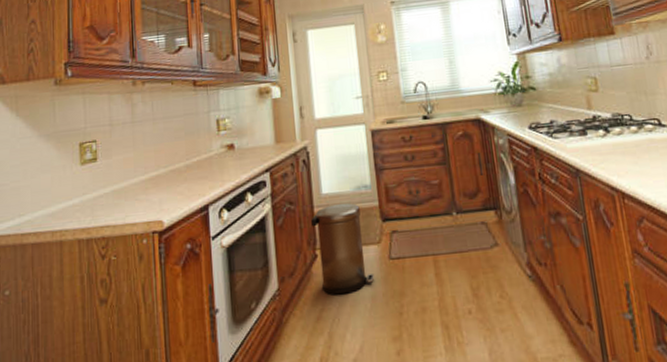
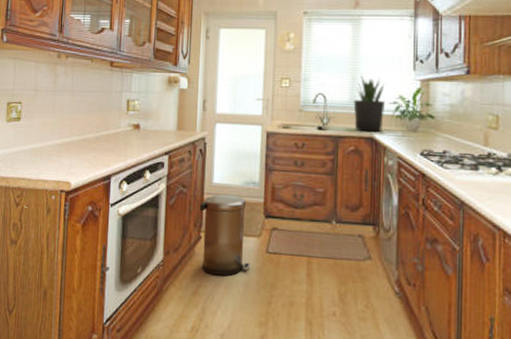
planter: none [454,56,488,115] -> present [353,74,386,133]

